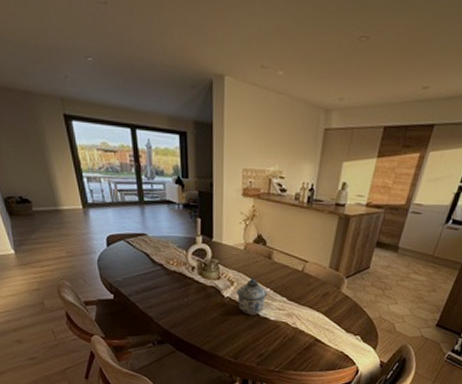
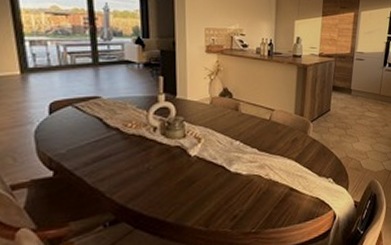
lidded jar: present [236,277,268,316] -> none [204,131,237,173]

